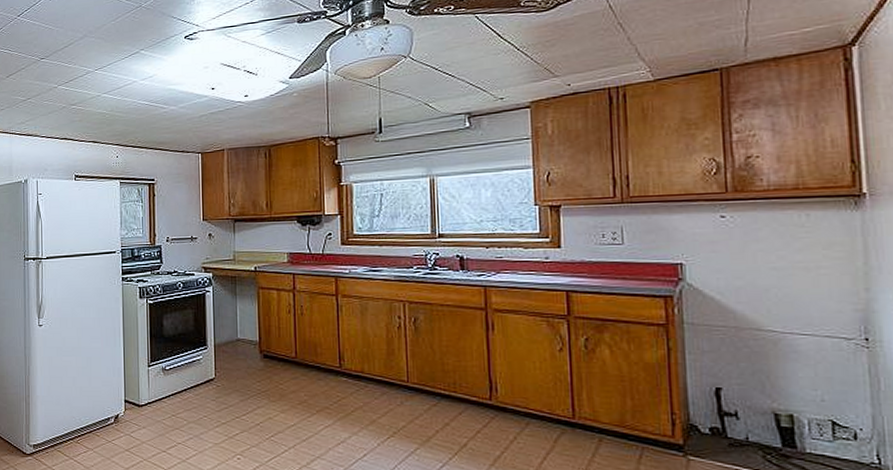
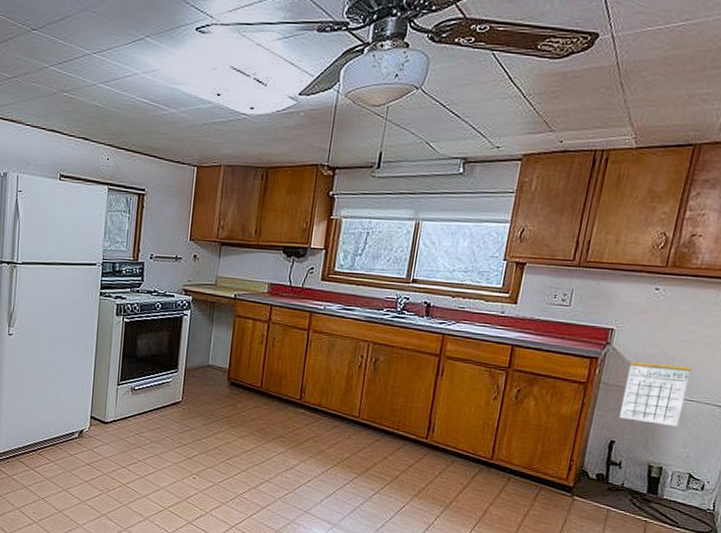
calendar: none [714,296,798,365] -> present [619,361,692,426]

